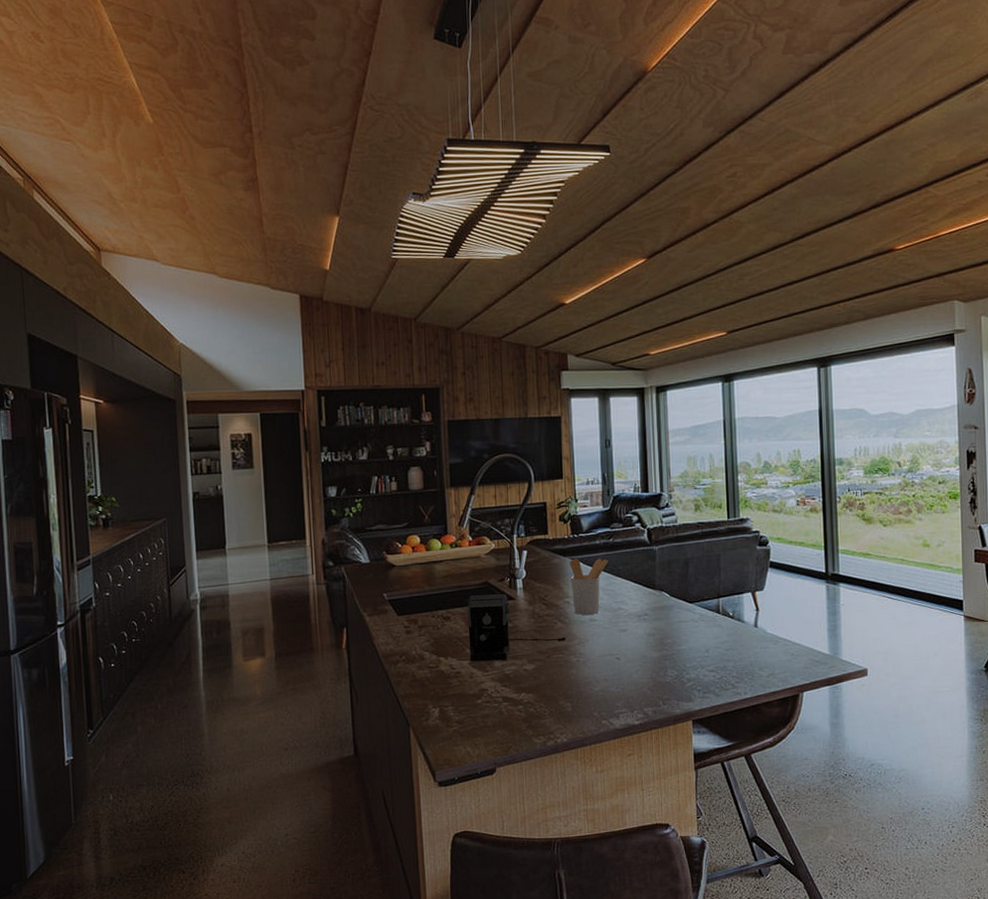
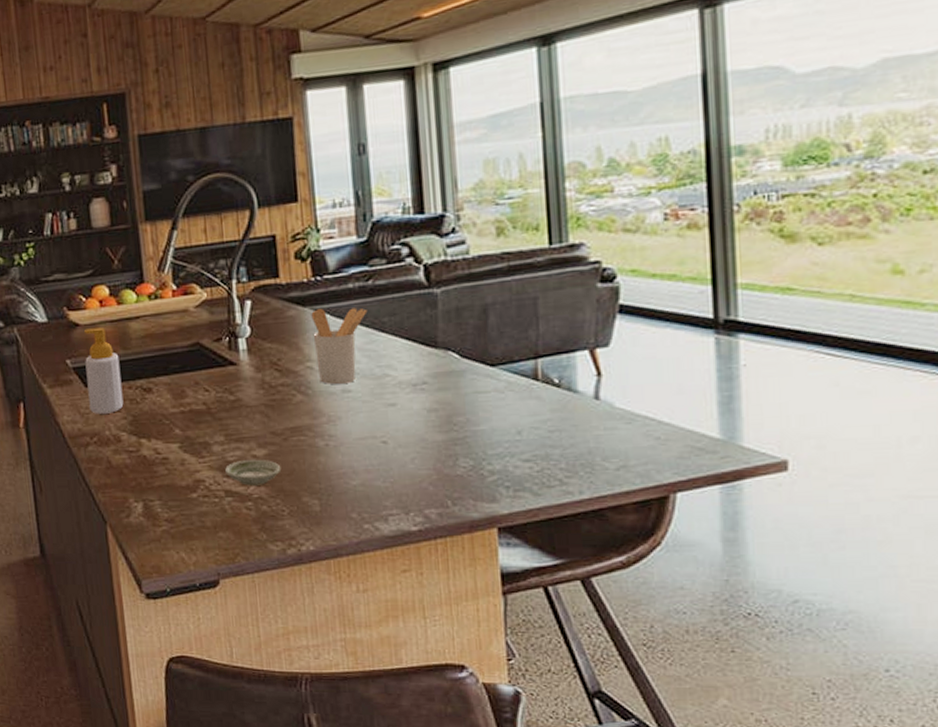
soap bottle: none [398,568,428,637] -> present [84,327,124,414]
coffee maker: present [467,594,566,662] -> none [173,358,309,445]
saucer: none [503,672,545,693] -> present [224,459,281,486]

